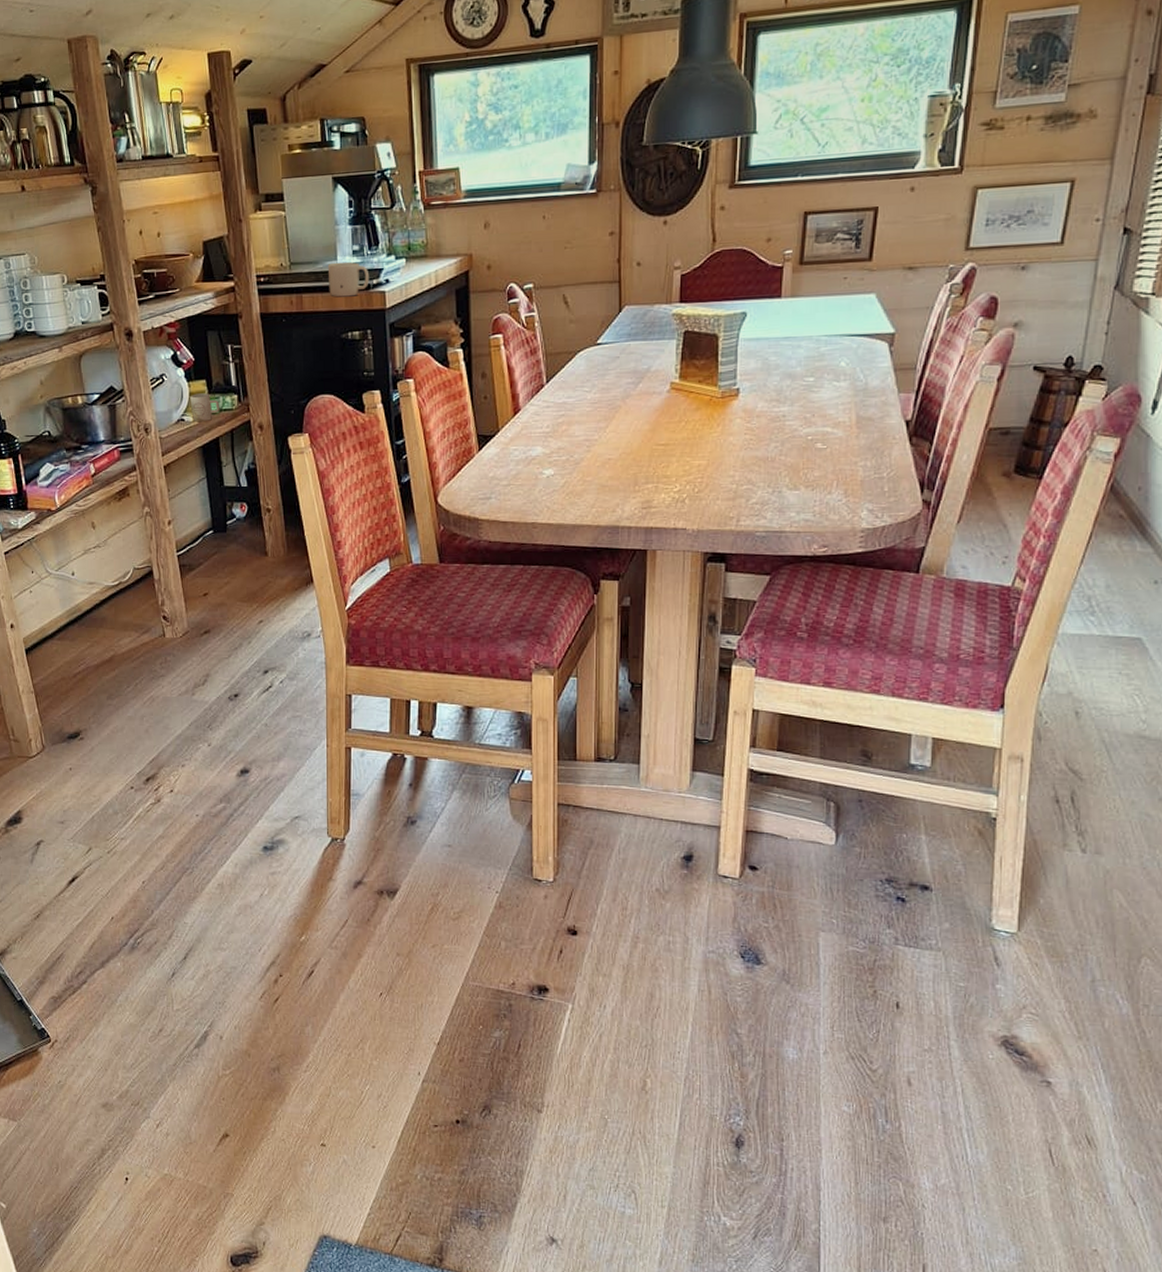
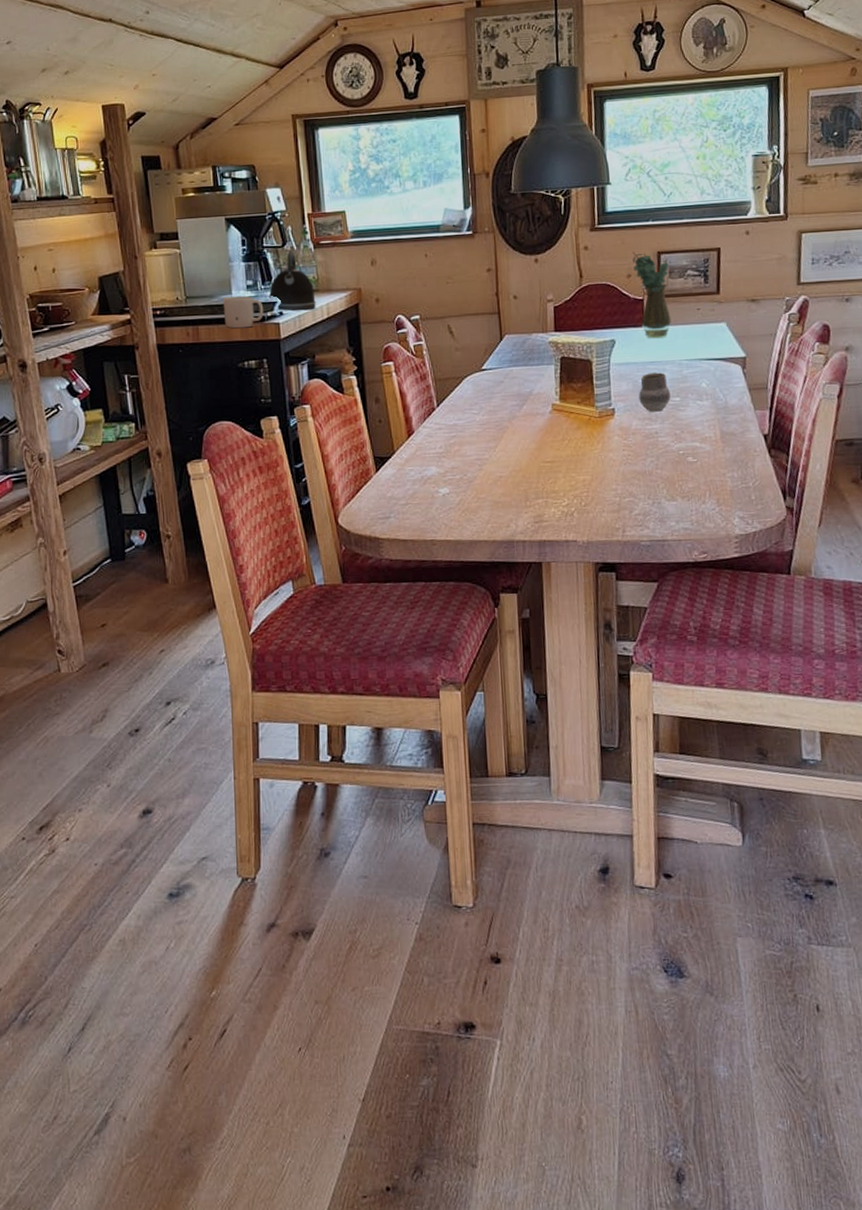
mug: present [190,393,220,423] -> none [86,422,117,451]
kettle: none [376,211,424,279] -> present [269,250,316,312]
cup: none [766,349,803,393] -> present [638,372,671,412]
vase: none [775,212,816,312] -> present [632,252,672,339]

